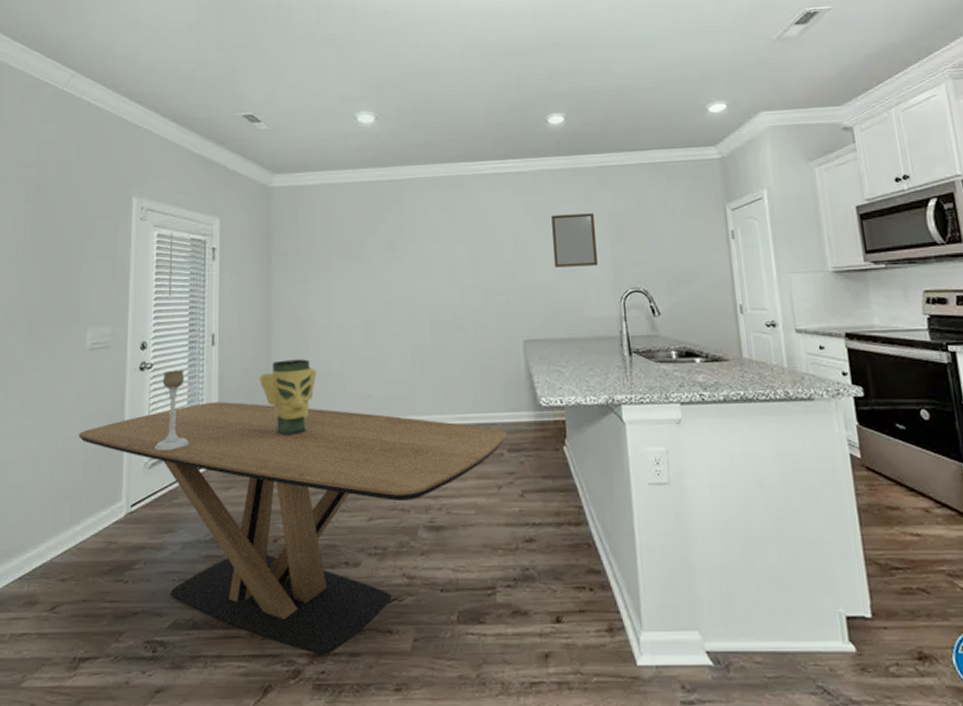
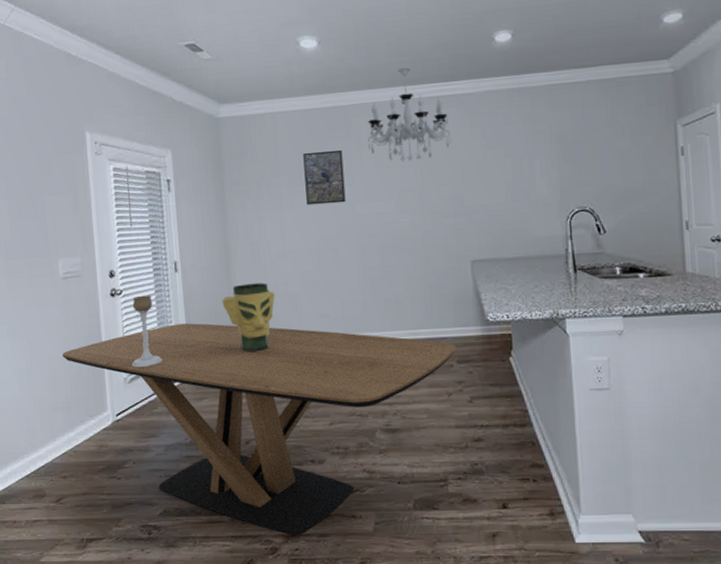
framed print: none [355,222,396,279] -> present [303,149,346,206]
chandelier: none [421,144,505,237] -> present [368,67,451,162]
home mirror: present [550,213,599,268] -> none [497,133,545,189]

